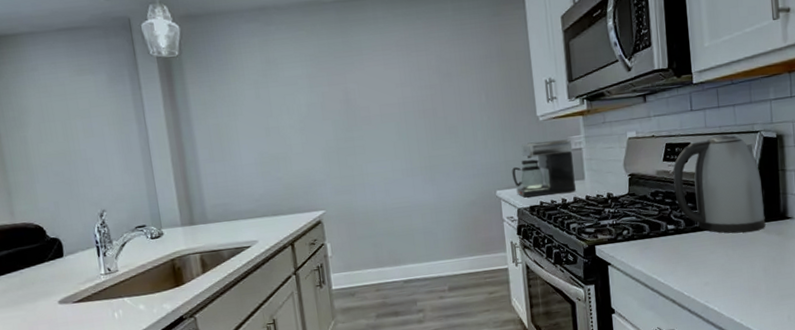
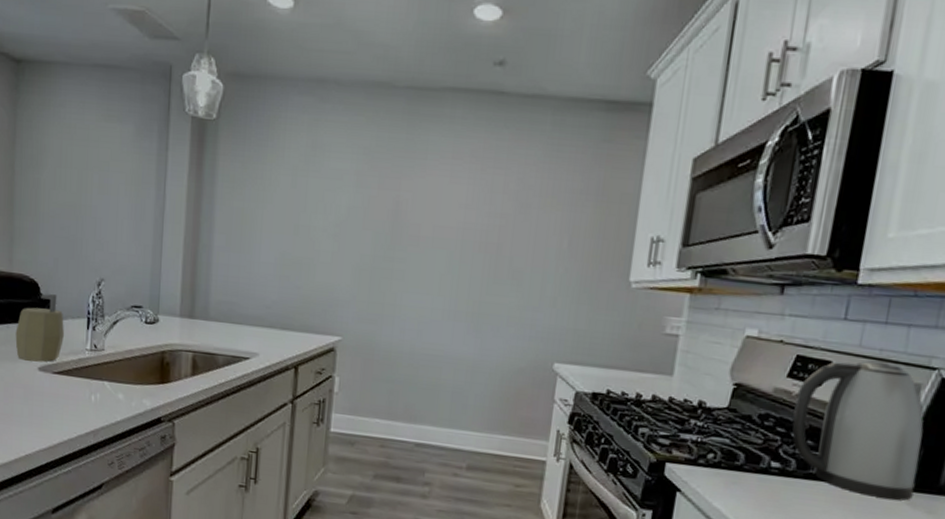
soap dispenser: none [29,232,78,299] -> present [15,293,65,362]
coffee maker: present [512,139,576,198] -> none [578,312,667,389]

